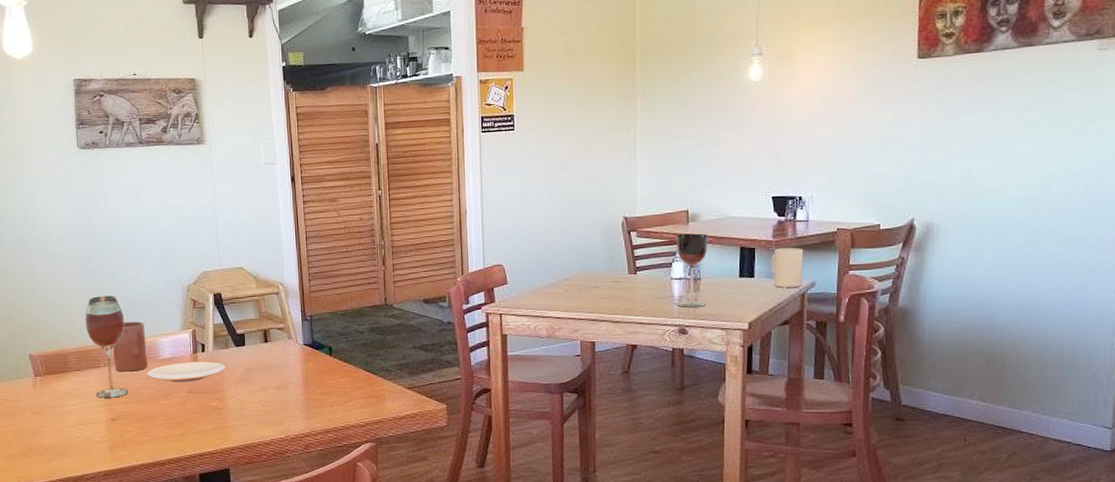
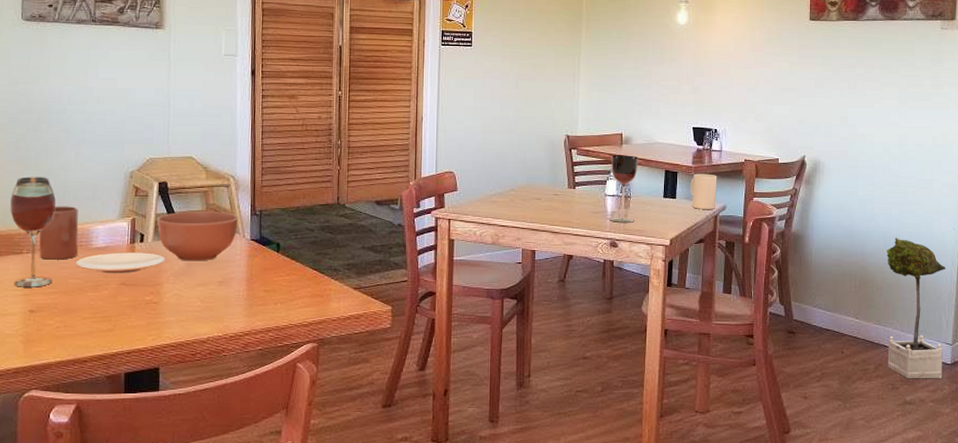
bowl: none [214,319,290,368] -> present [156,211,238,261]
potted tree: none [1023,307,1105,469] -> present [887,238,946,379]

